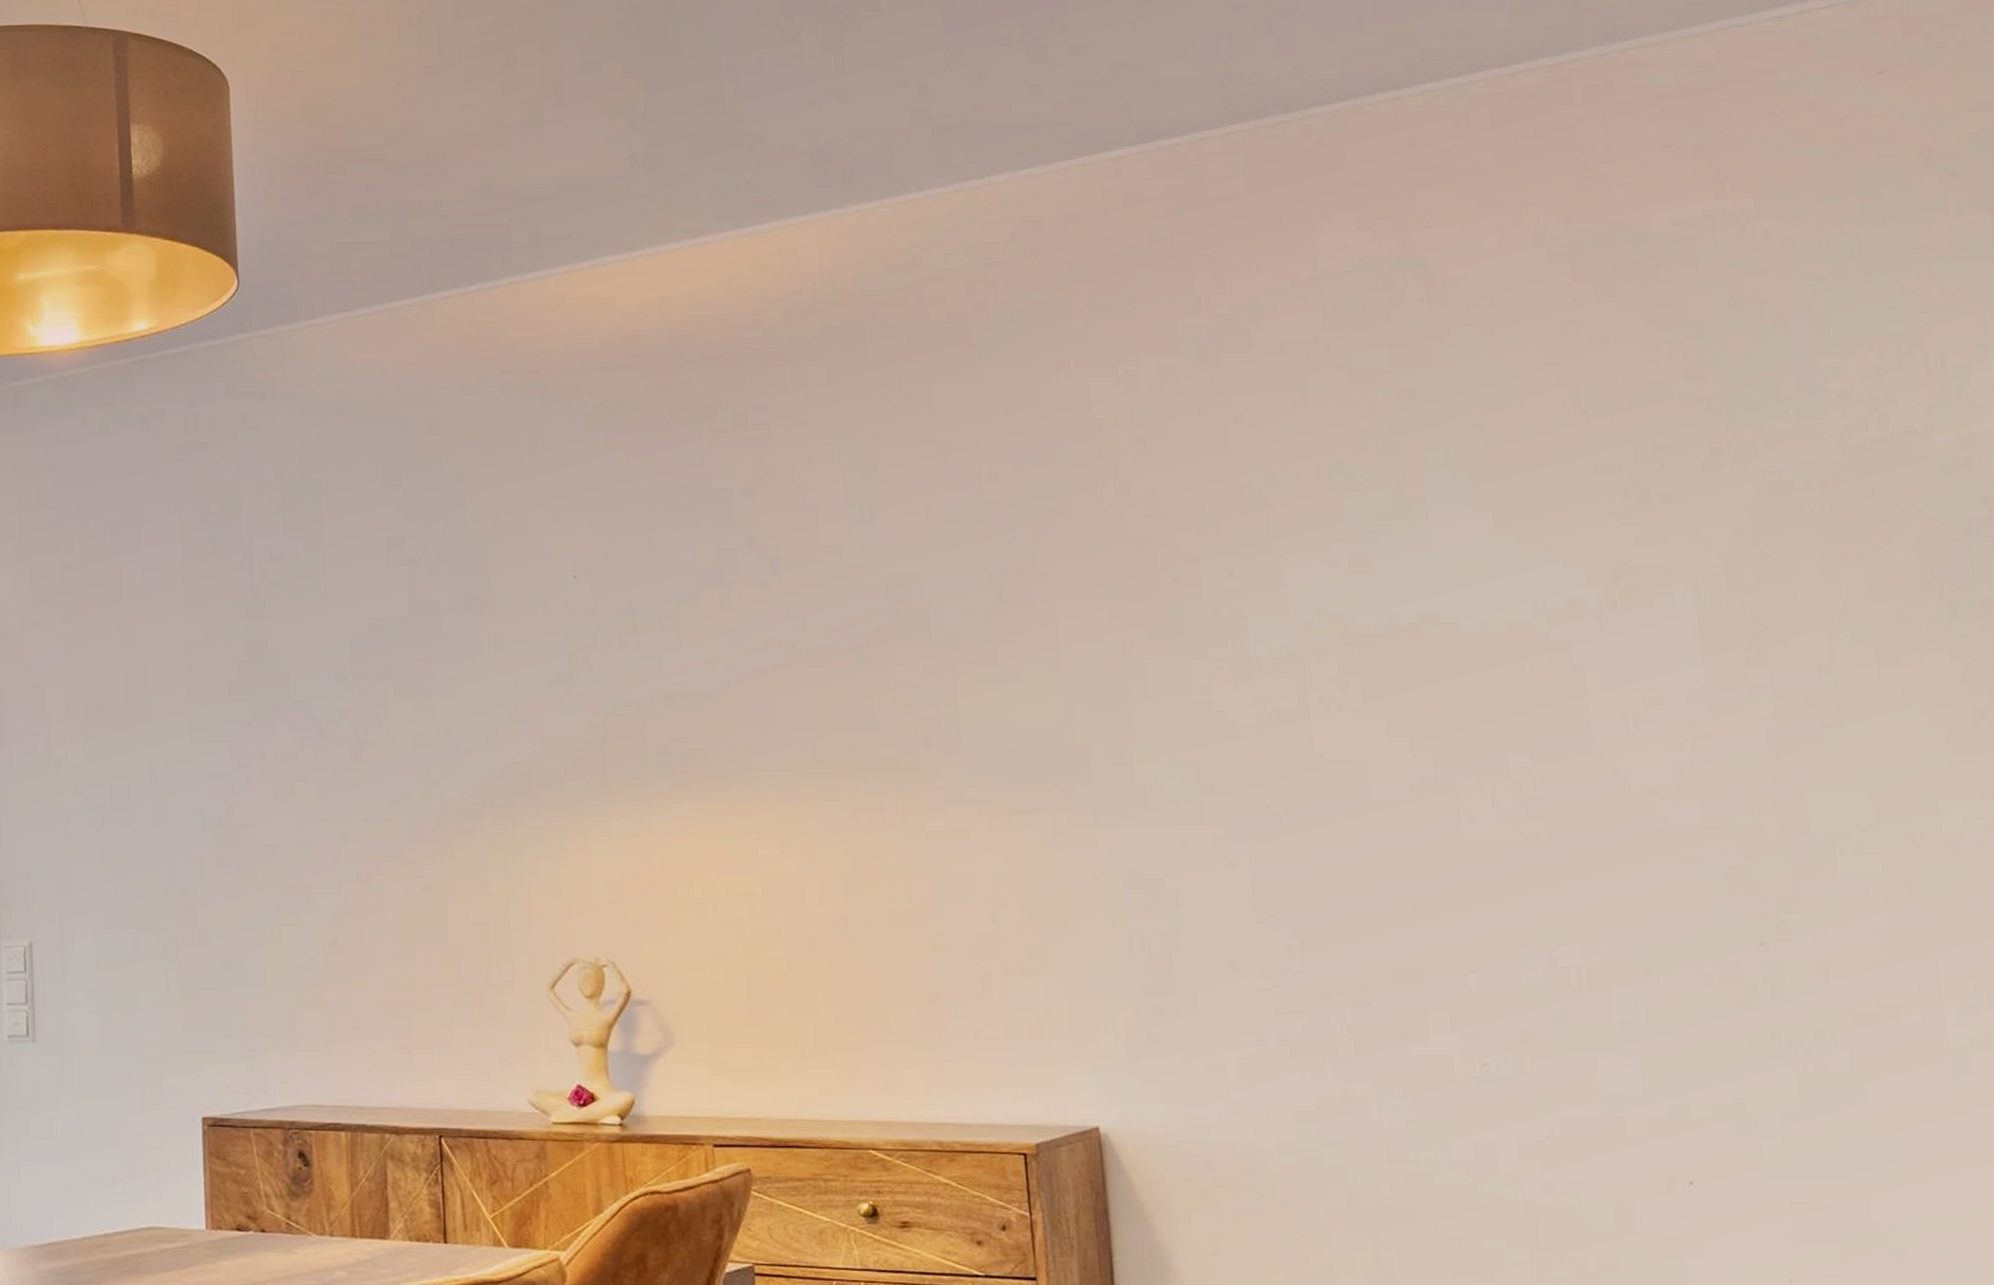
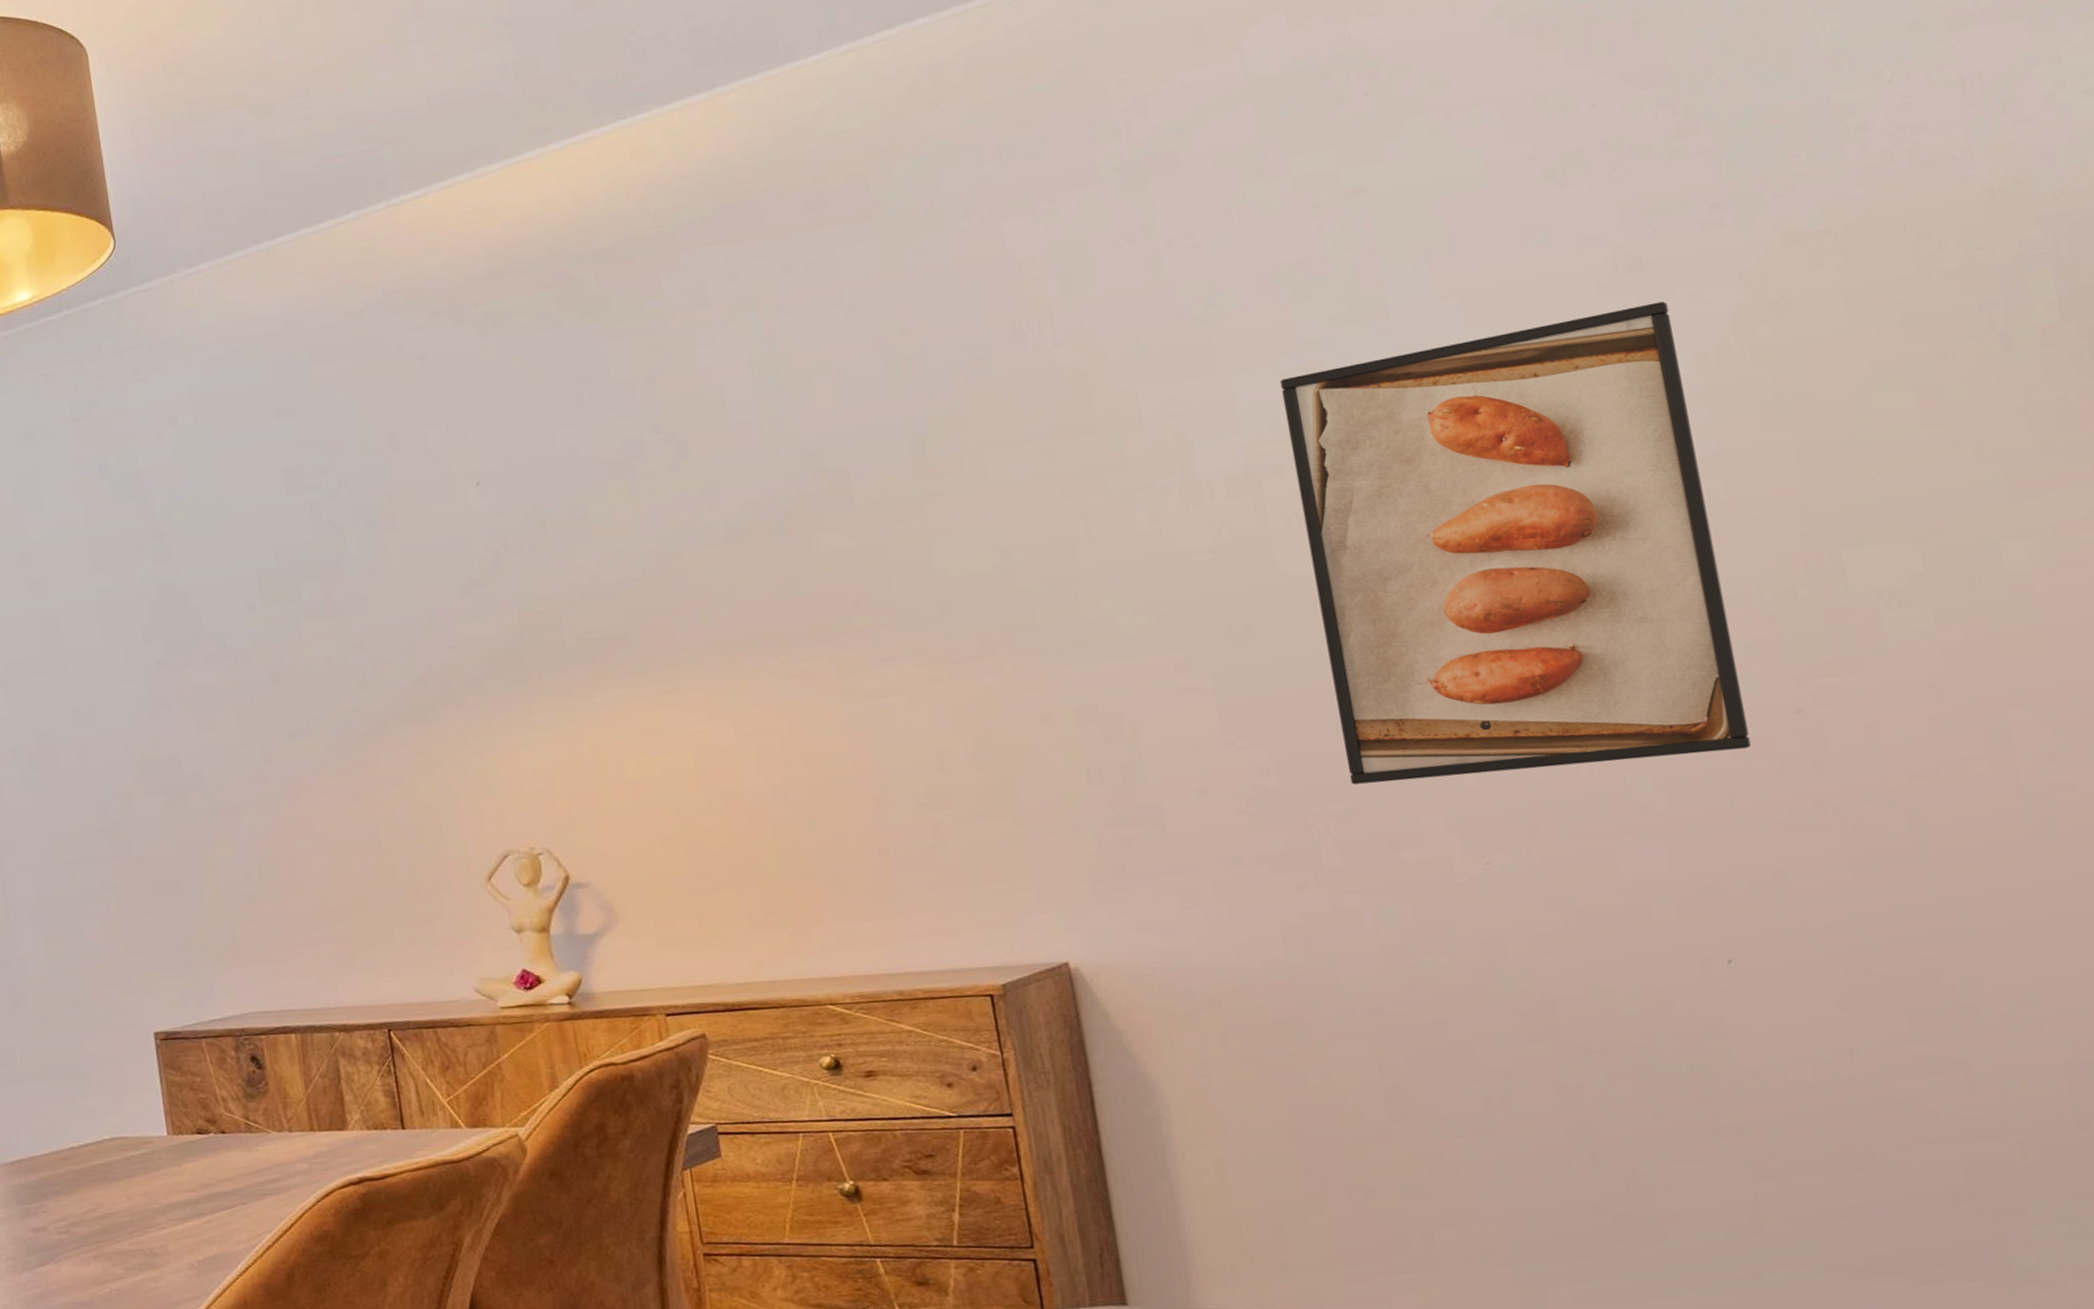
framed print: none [1327,535,1721,976] -> present [1279,301,1752,785]

